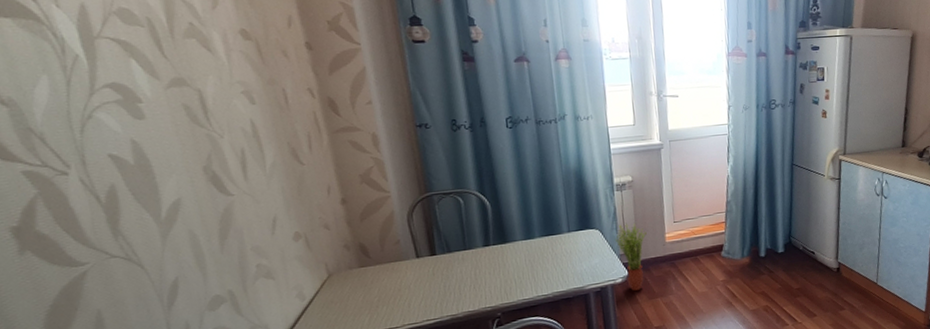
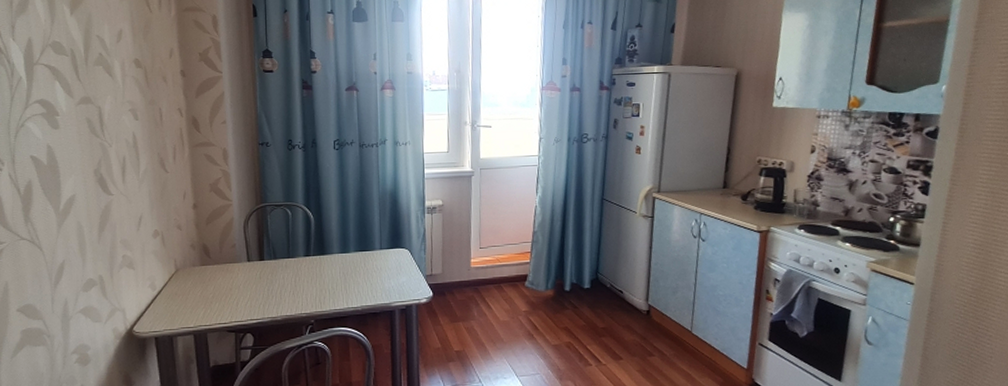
potted plant: present [614,222,647,291] -> none [422,245,453,312]

